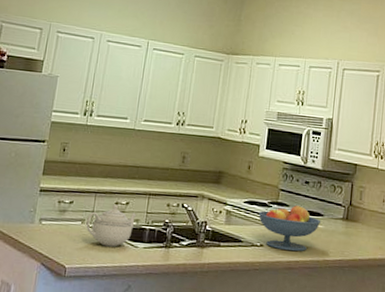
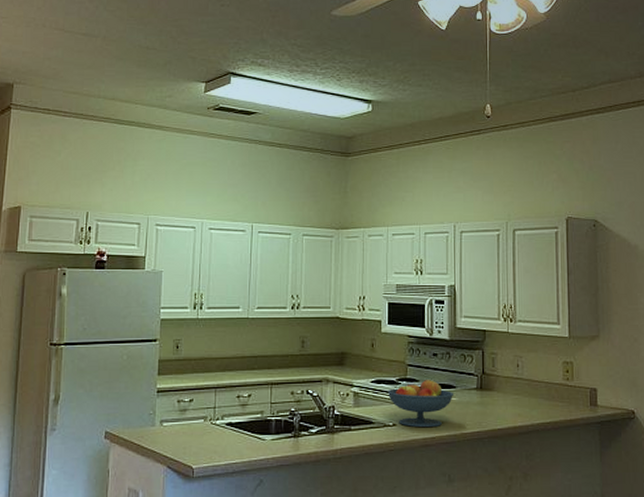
teapot: present [86,204,137,247] -> none [209,398,261,442]

